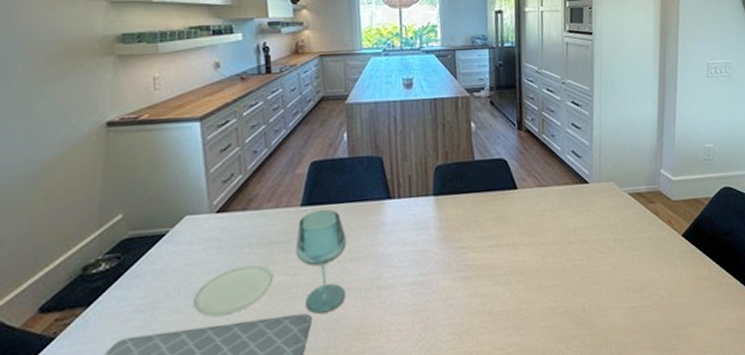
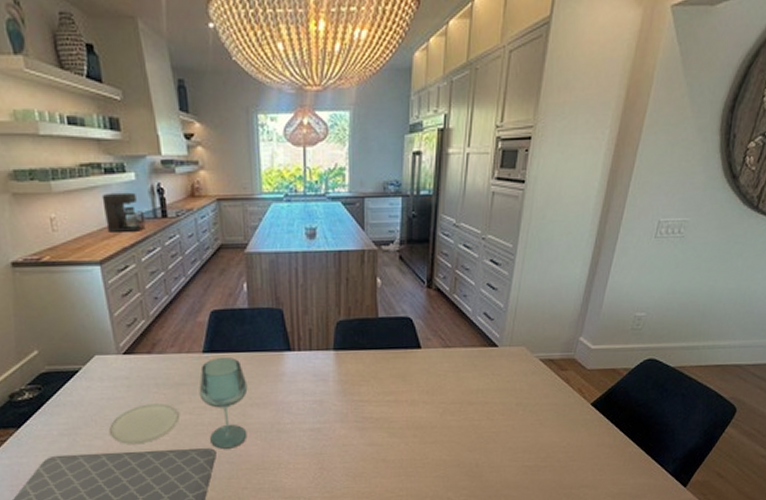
coffee maker: none [208,51,249,89] -> present [101,192,145,232]

